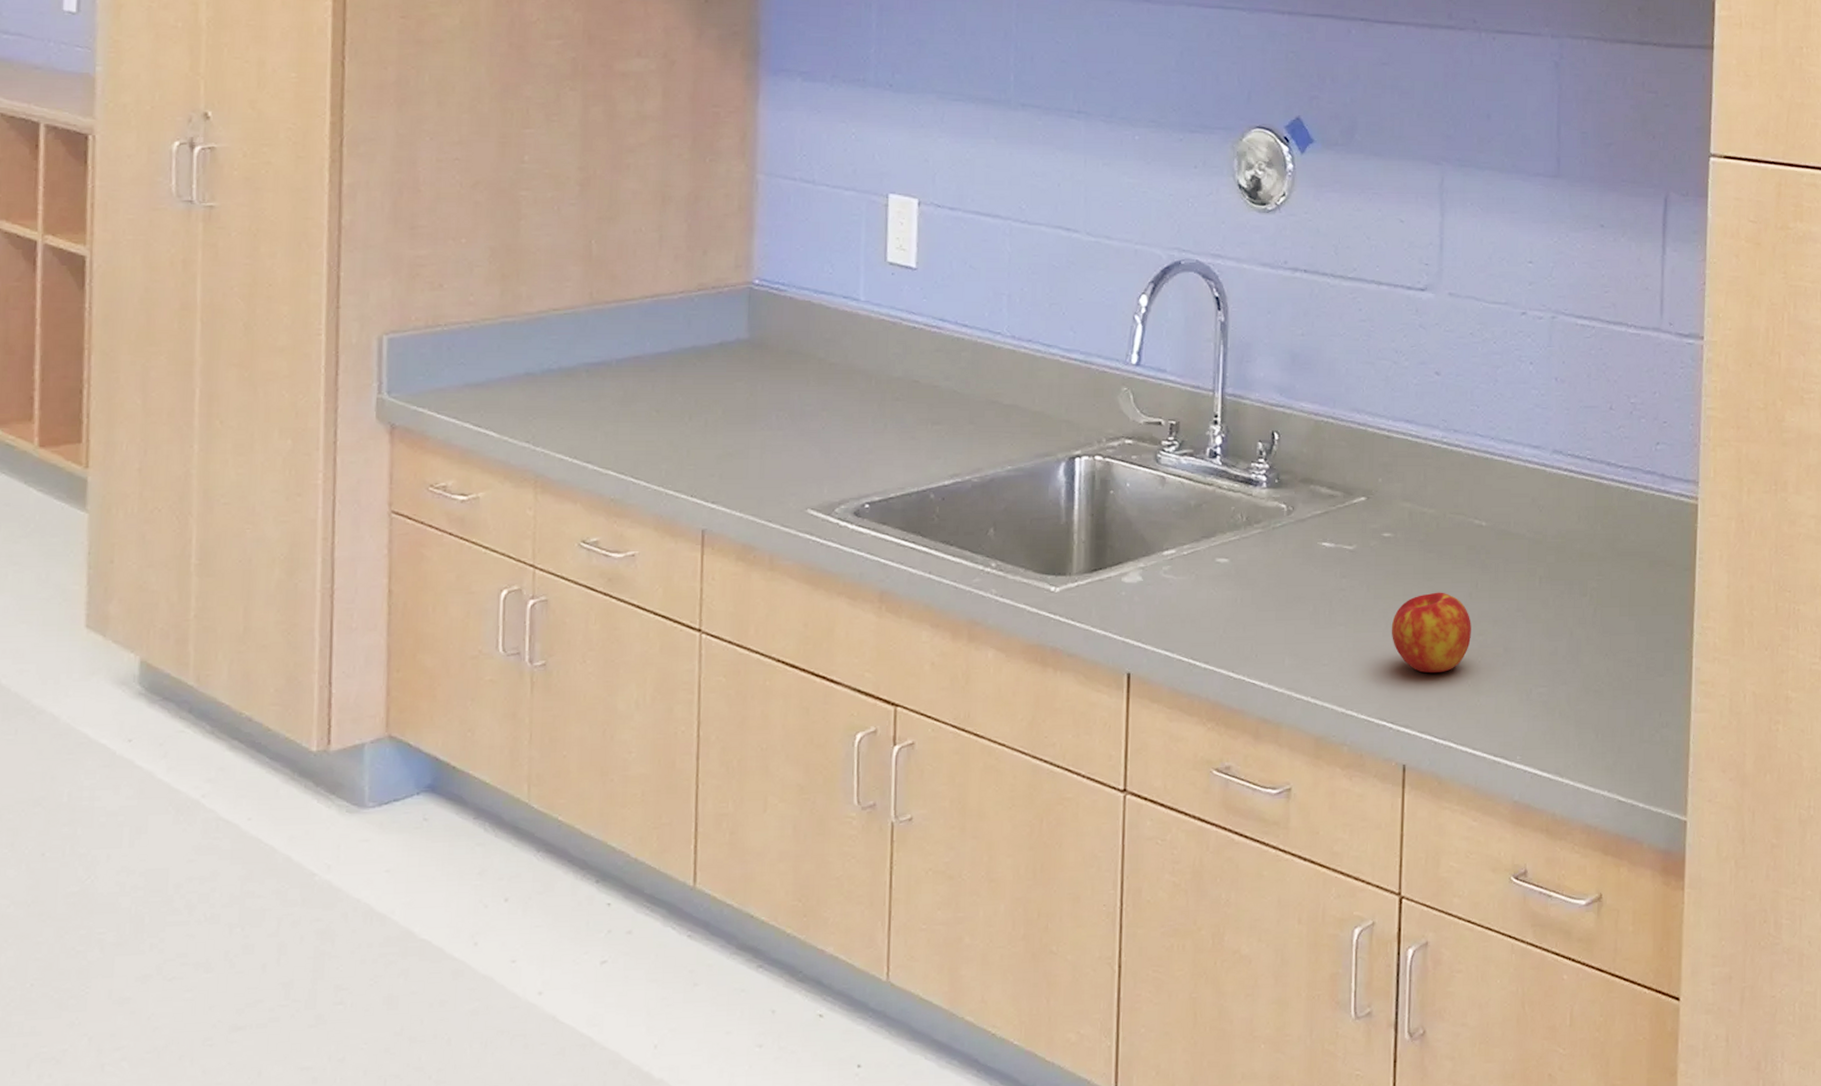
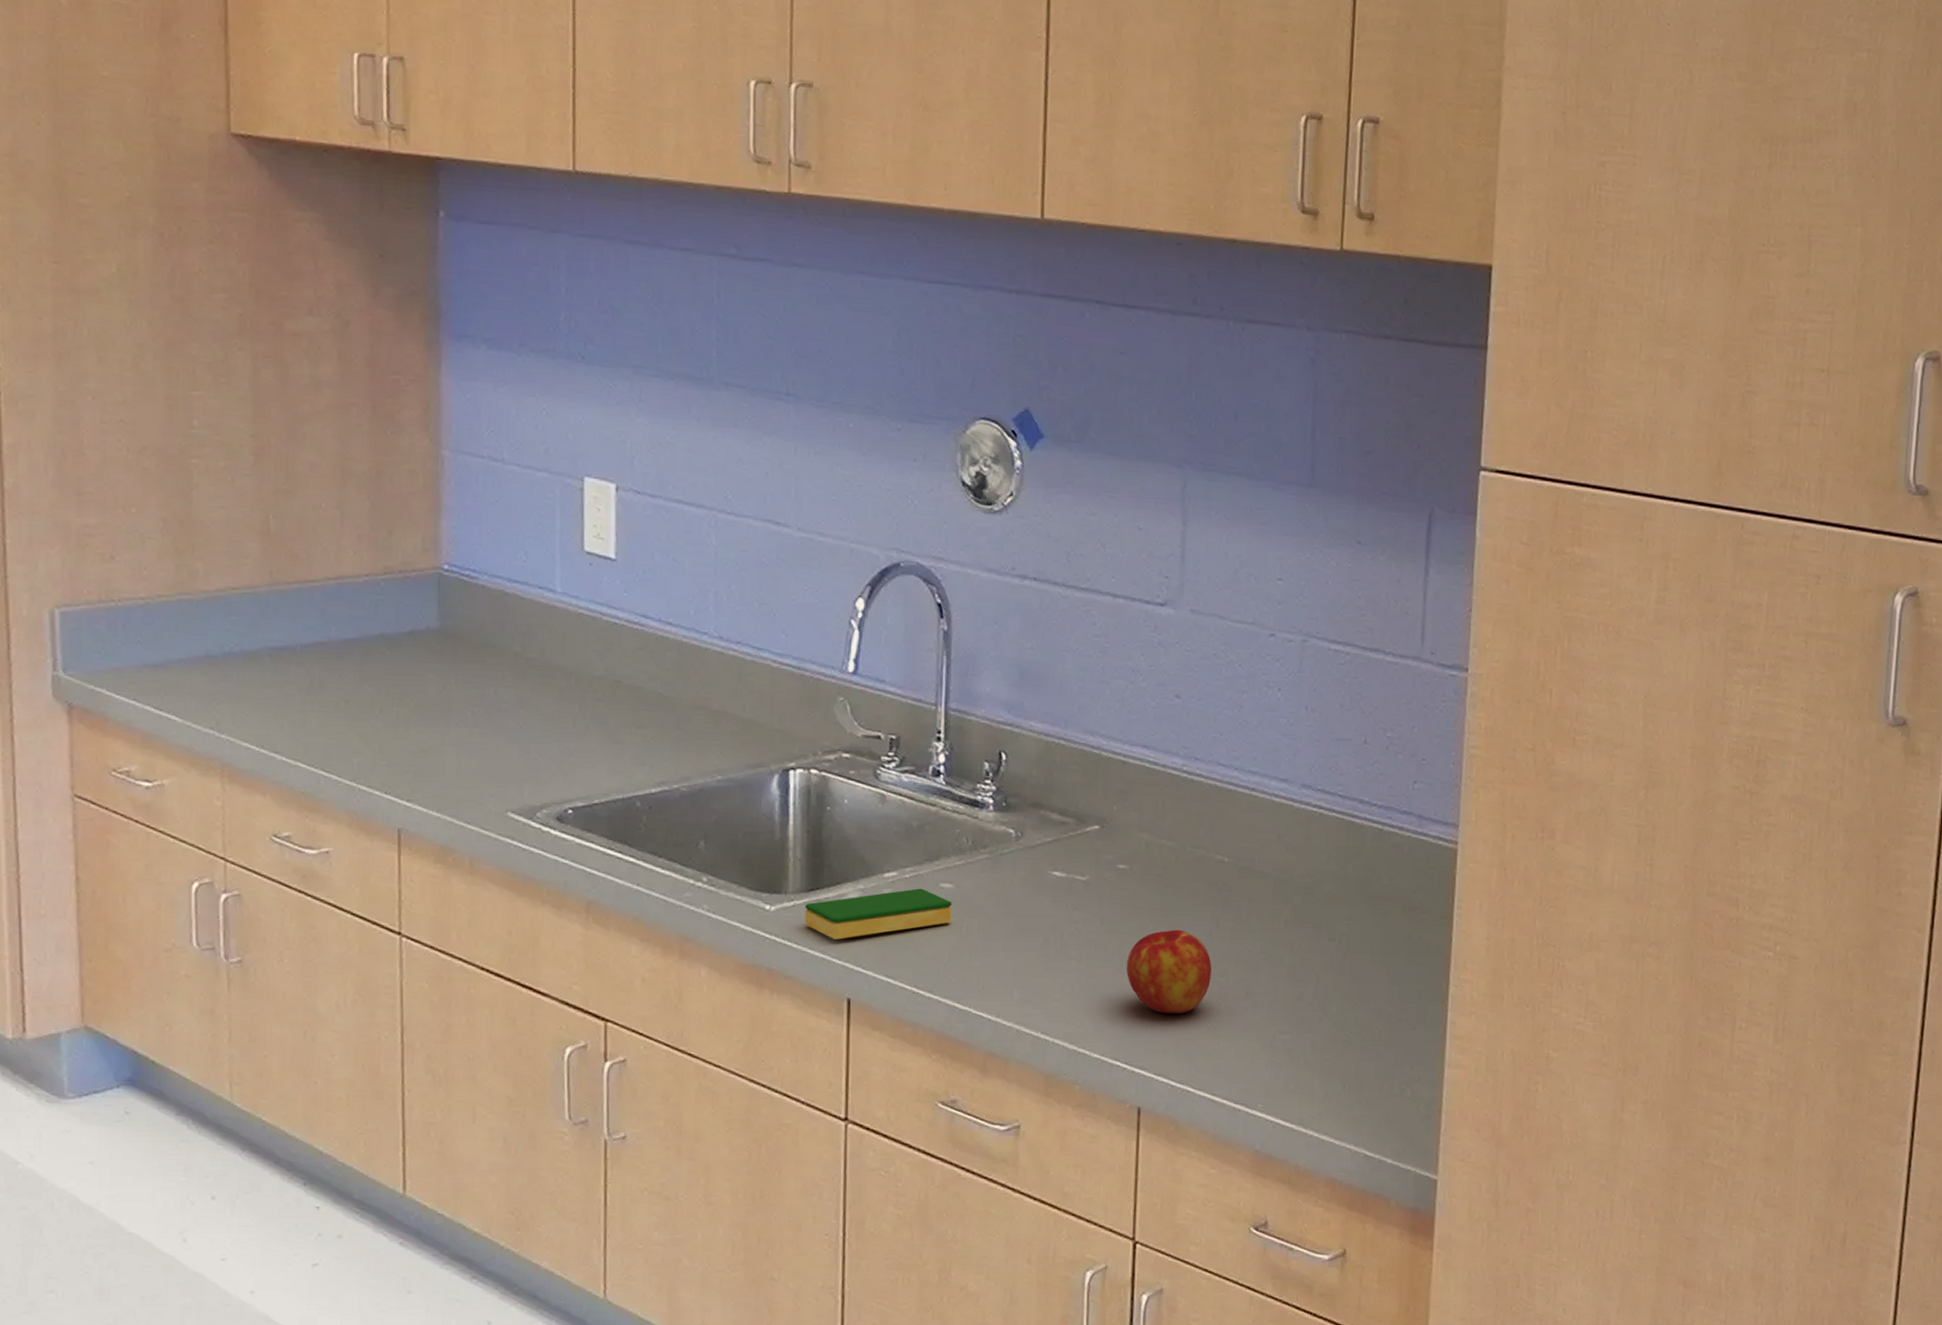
dish sponge: none [1087,564,1227,617] -> present [804,888,952,940]

